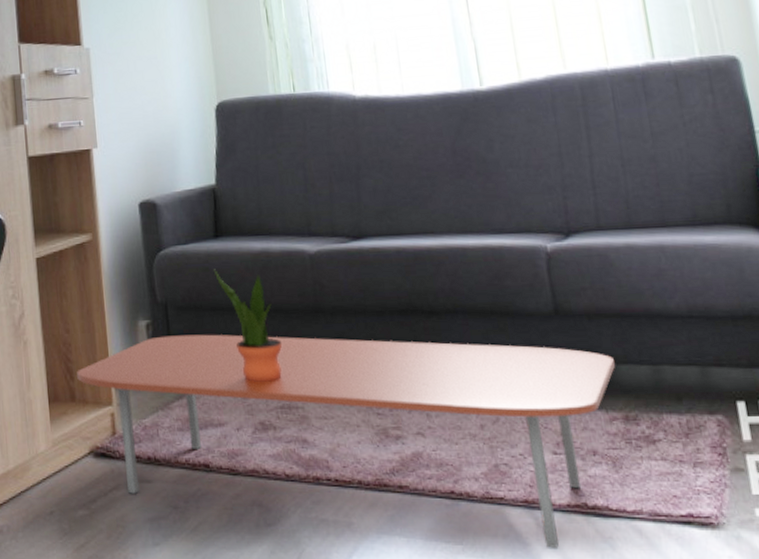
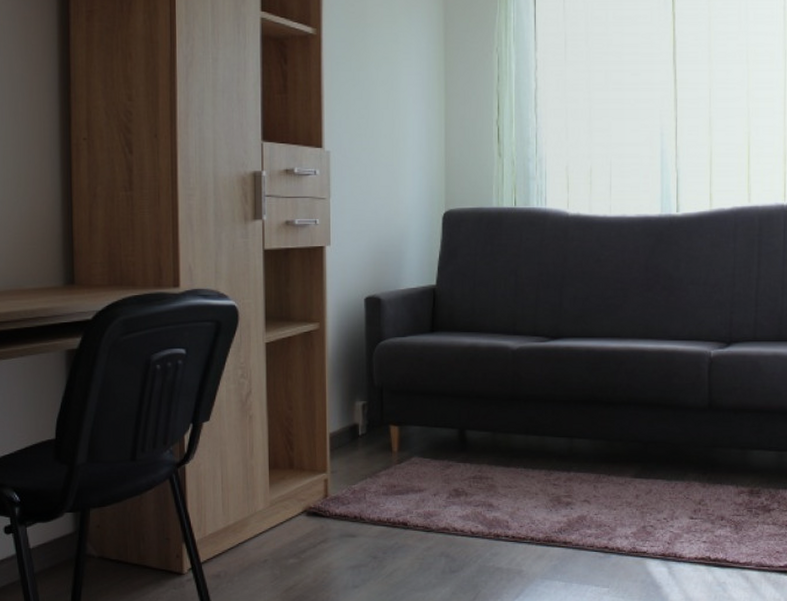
coffee table: present [77,334,615,550] -> none [296,415,749,591]
potted plant: present [213,269,282,382] -> none [426,359,479,456]

